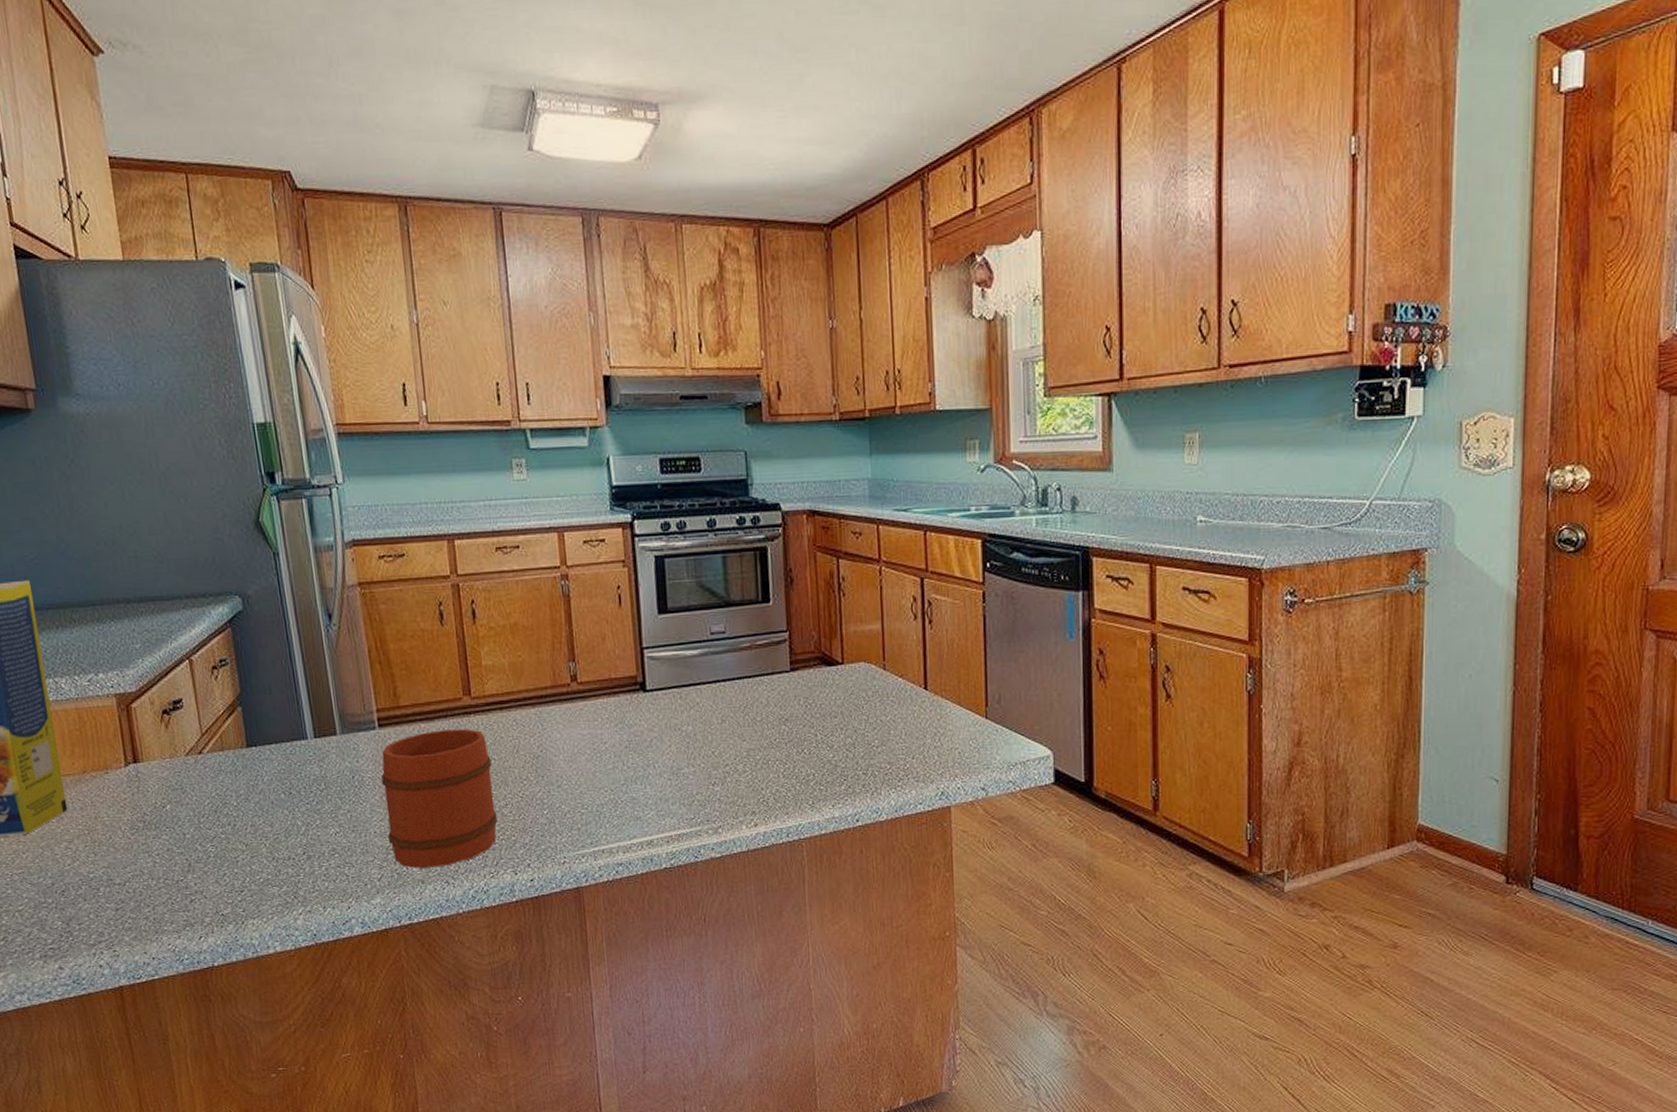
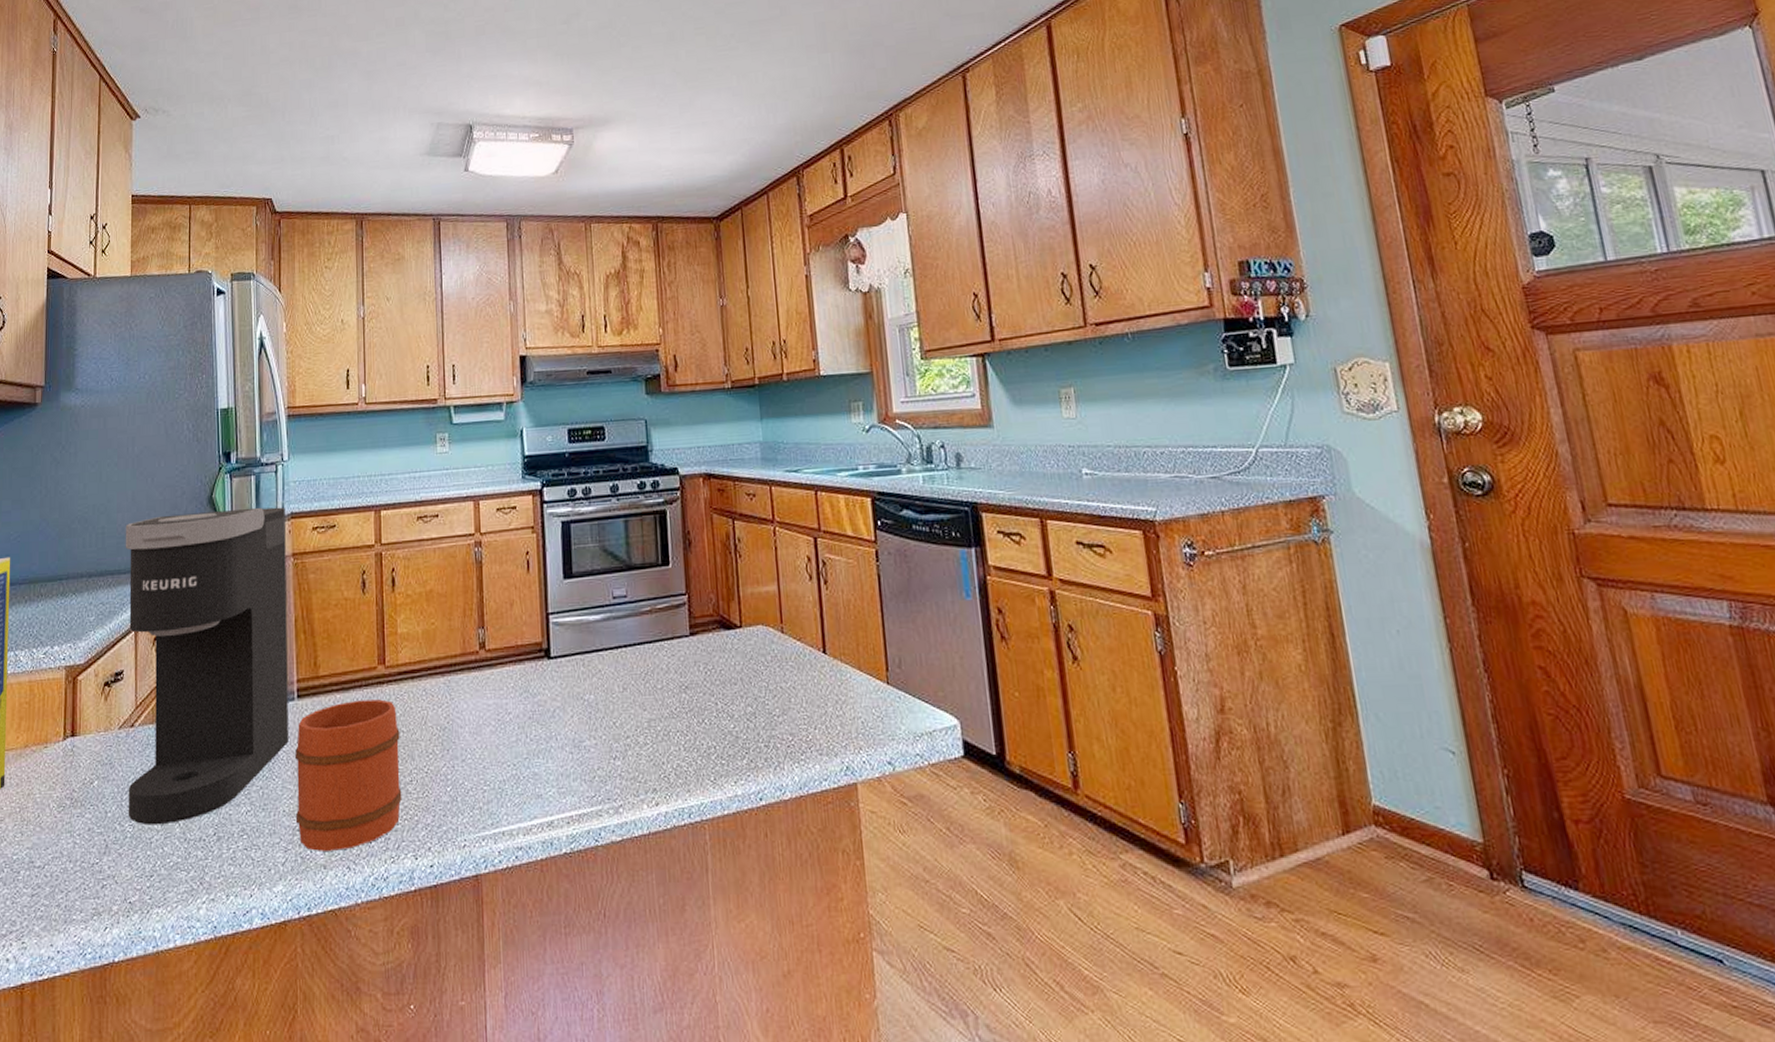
coffee maker: none [161,533,373,846] -> present [125,507,289,825]

